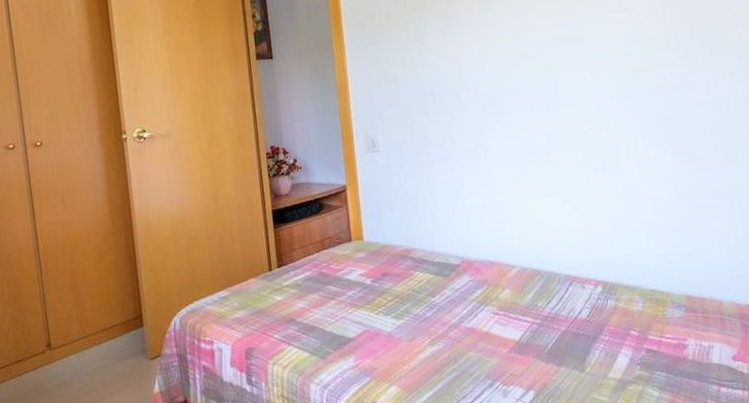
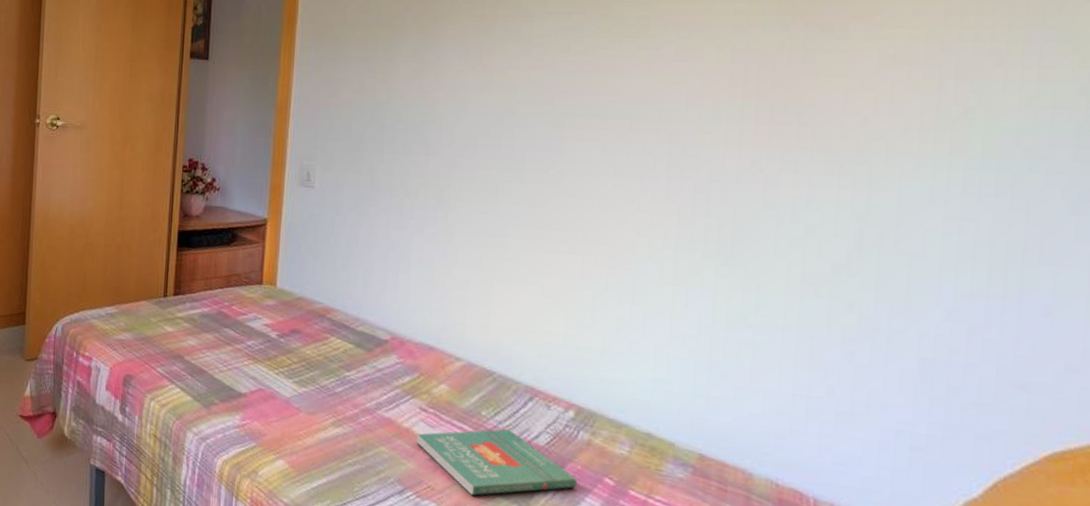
book: none [494,312,614,373] -> present [416,429,578,496]

